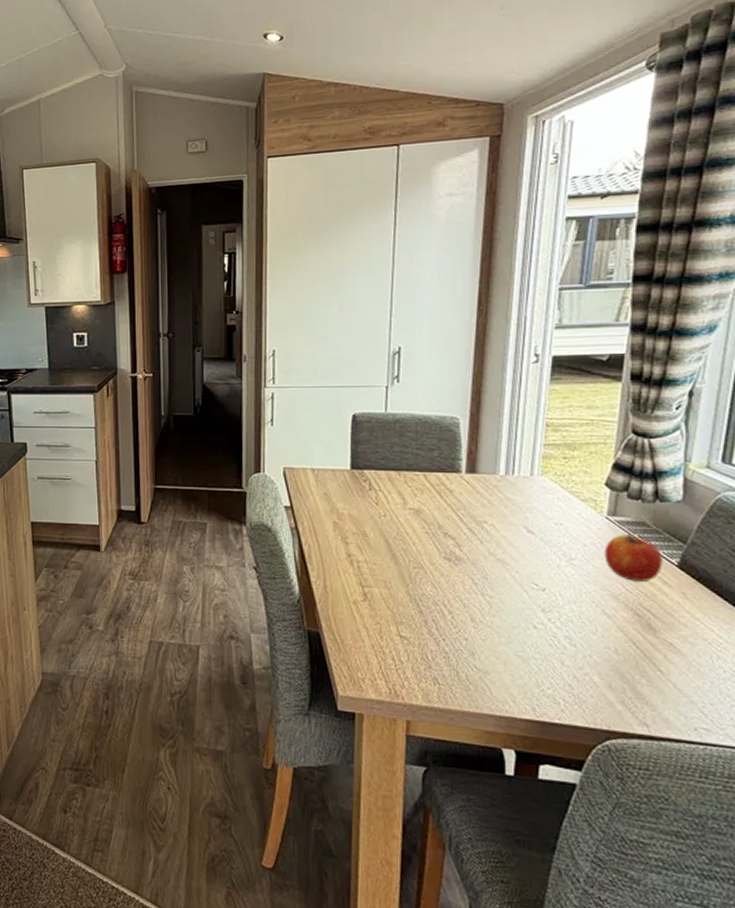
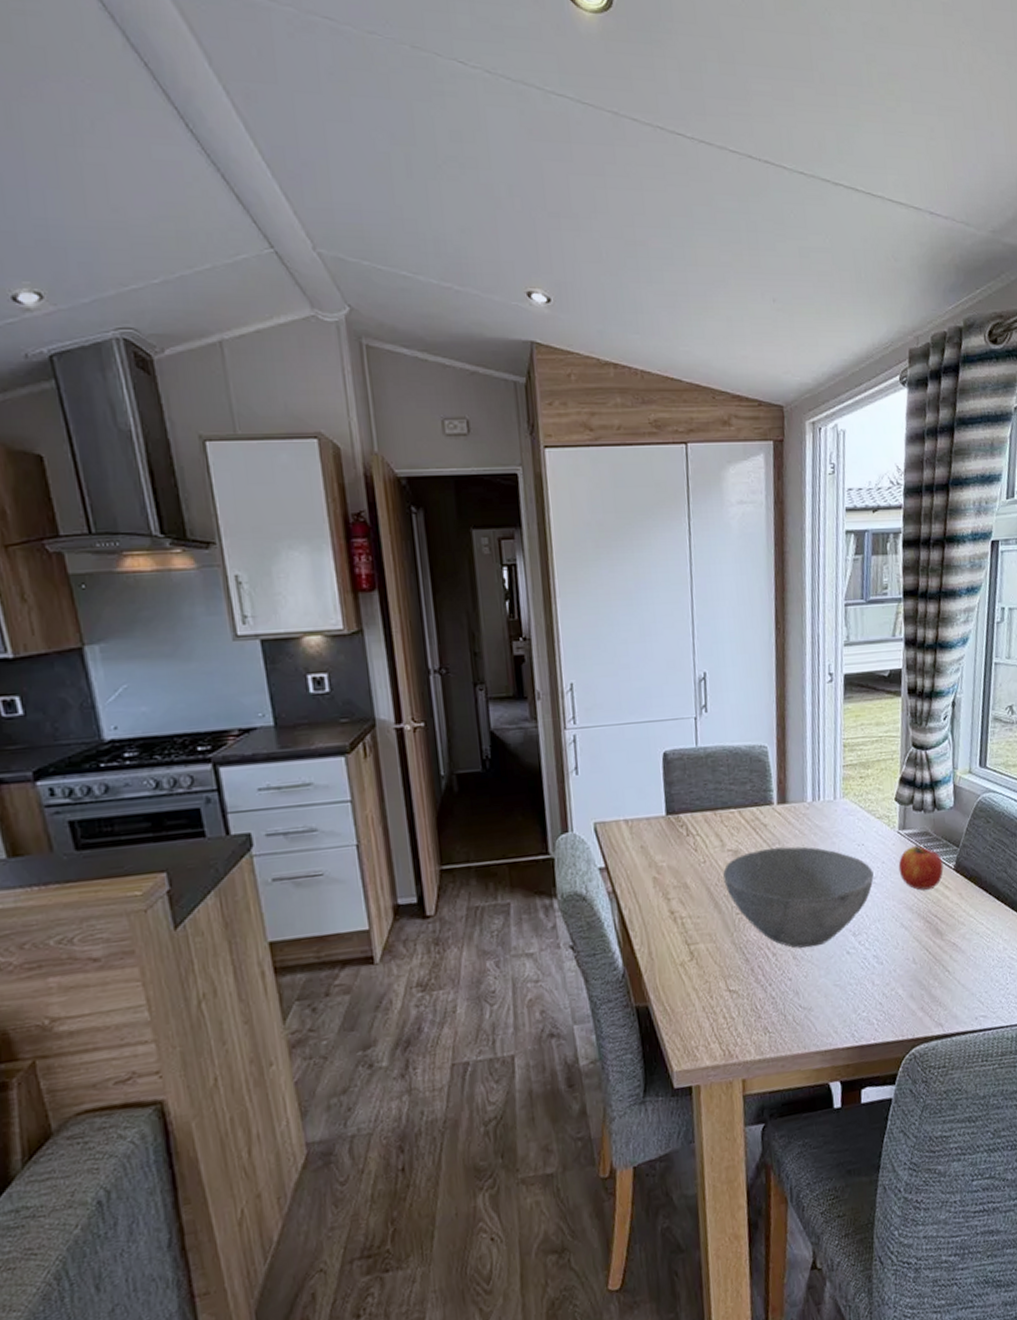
bowl: none [403,513,572,614] -> present [723,846,874,948]

